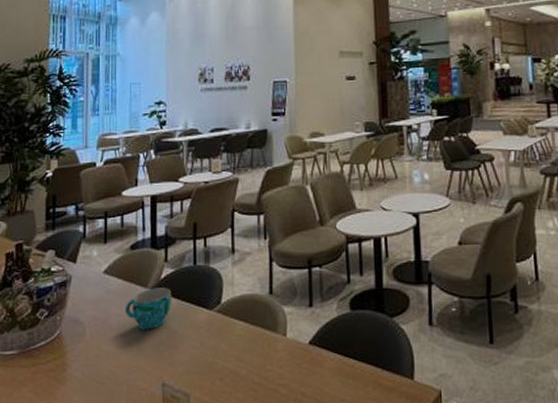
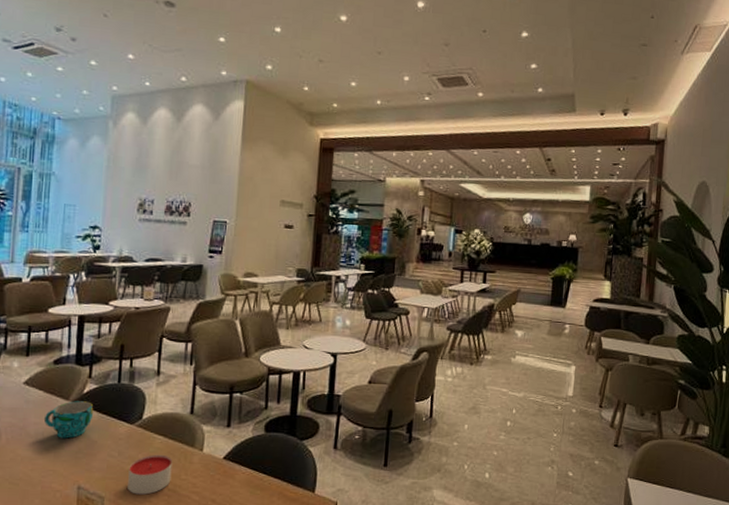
candle: none [212,342,256,390] -> present [128,454,173,495]

